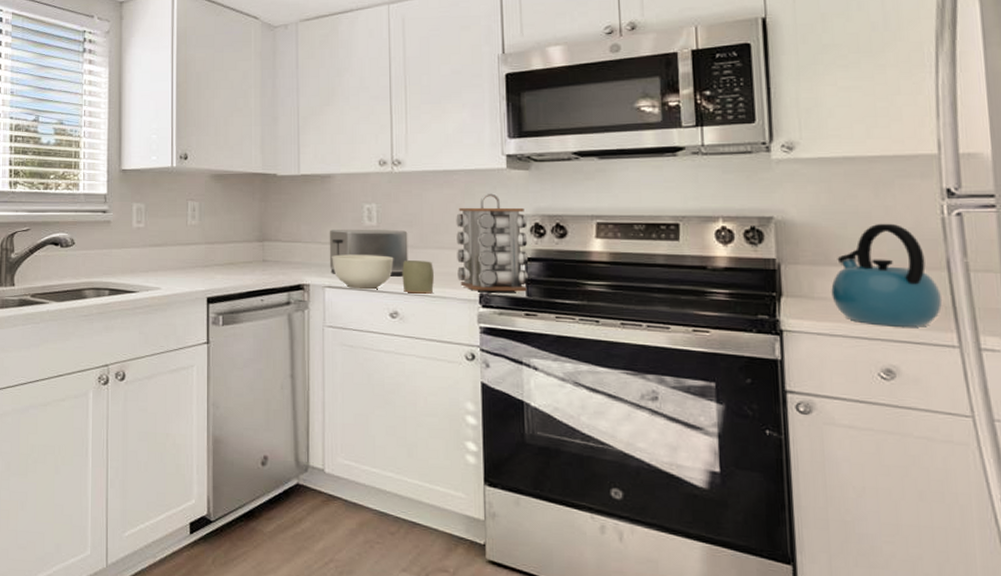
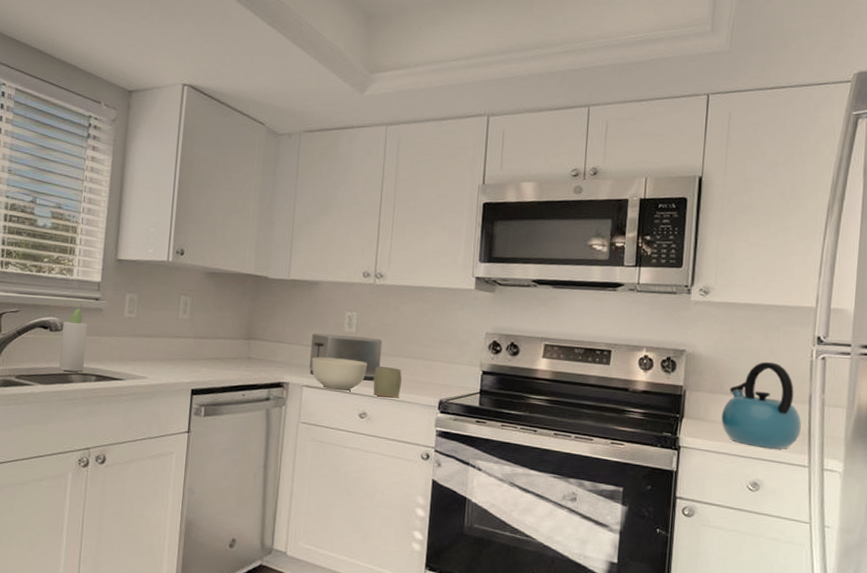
bottle: none [73,218,98,287] -> present [59,304,88,372]
spice rack: present [456,193,529,293] -> none [422,310,487,402]

